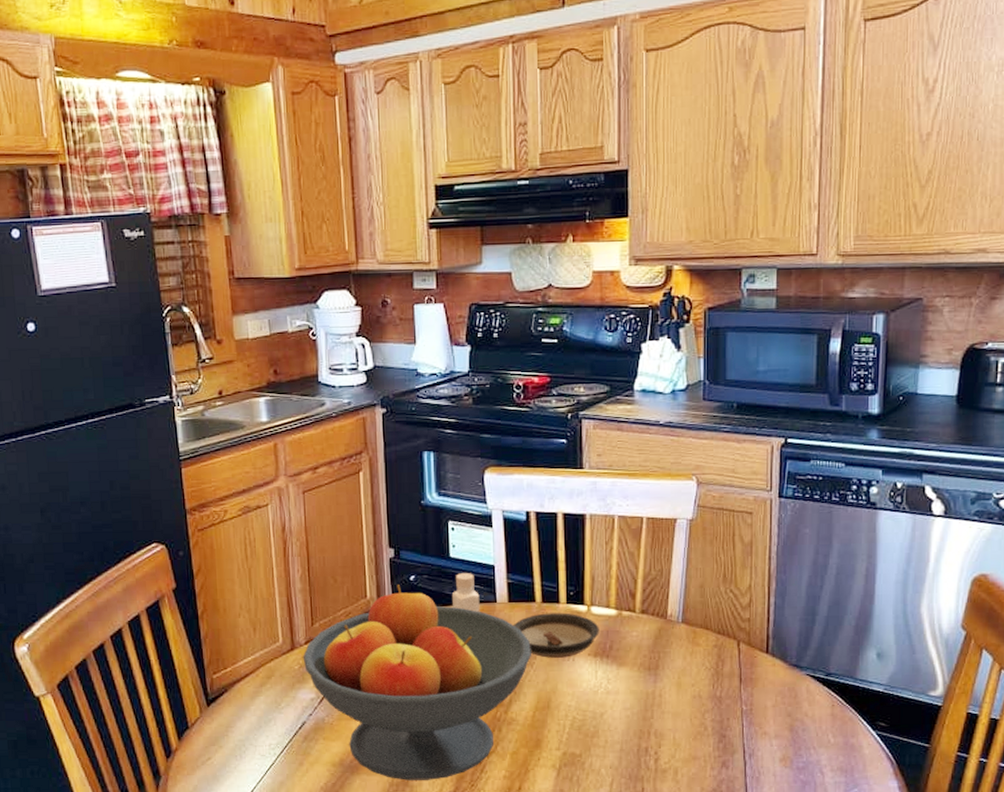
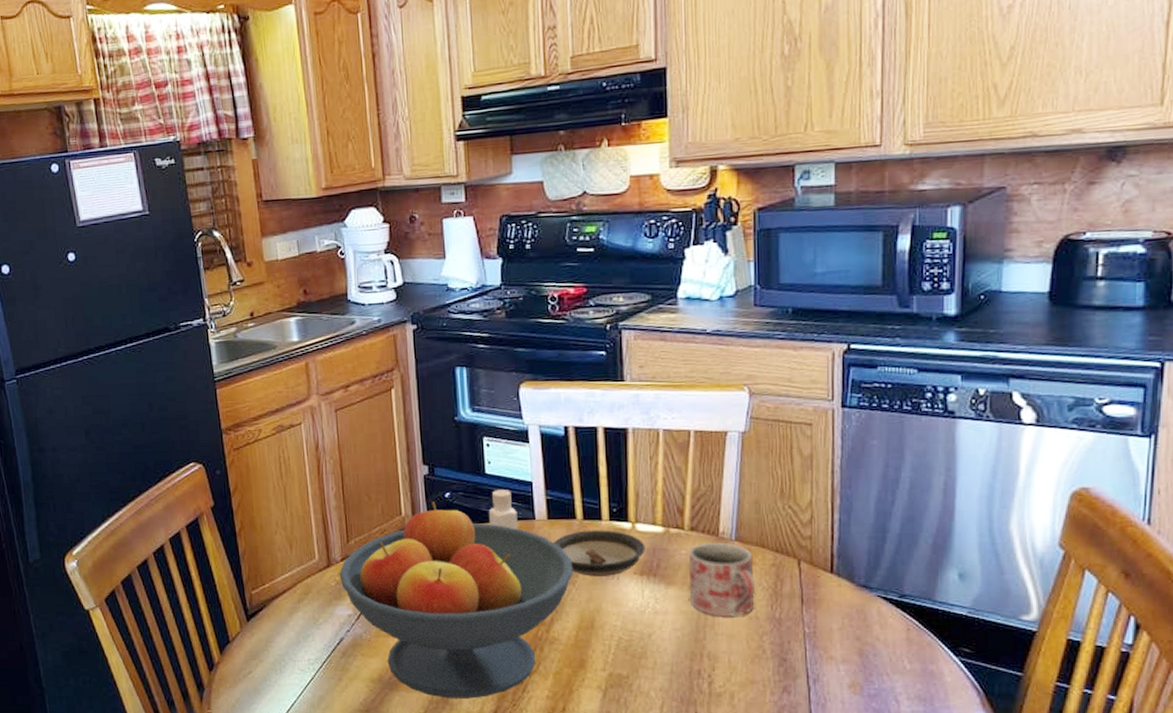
mug: none [639,624,700,695] -> present [689,542,756,616]

